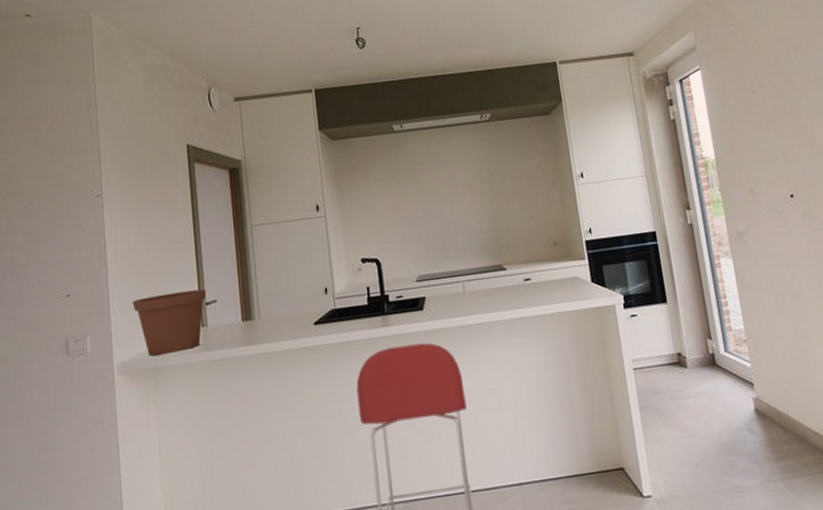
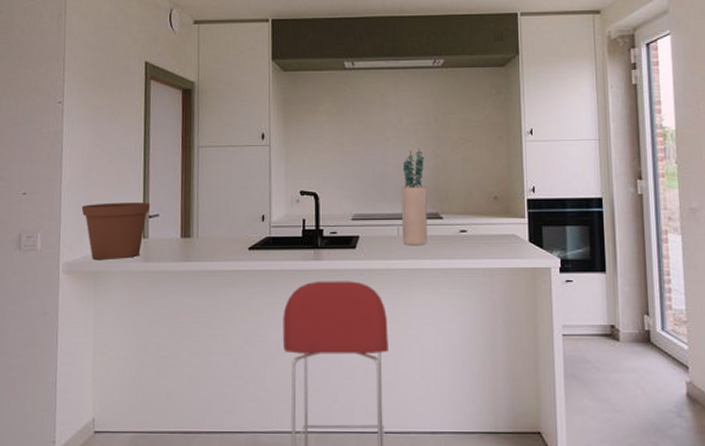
vase: none [461,203,494,301] -> present [401,148,427,246]

